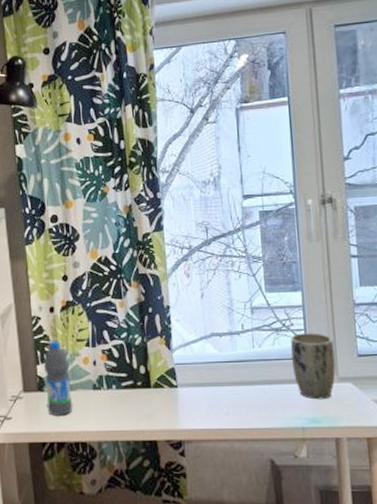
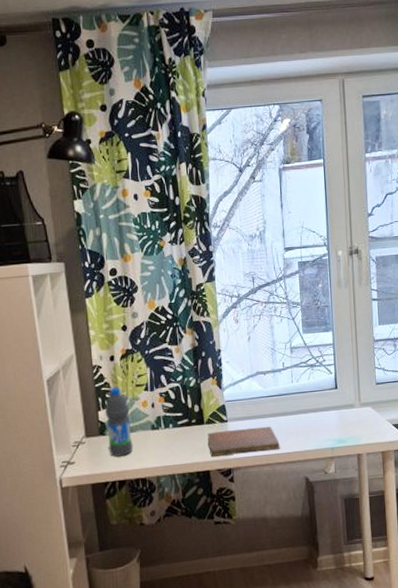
notebook: none [154,396,240,425] -> present [207,426,280,457]
plant pot: present [291,333,336,400] -> none [323,366,359,424]

